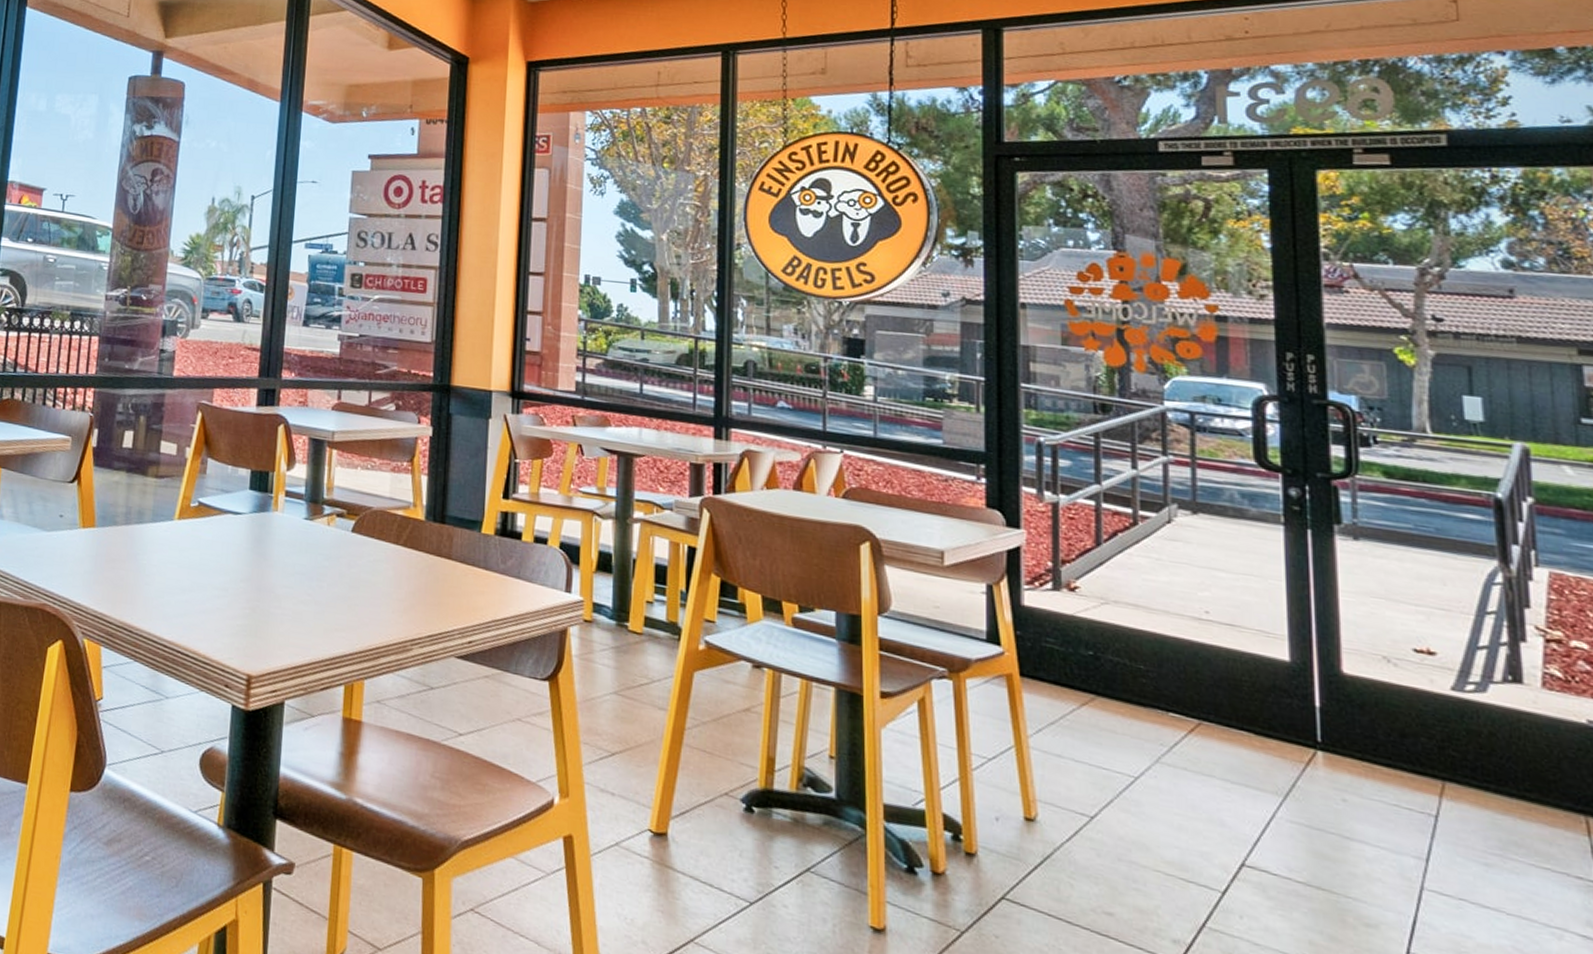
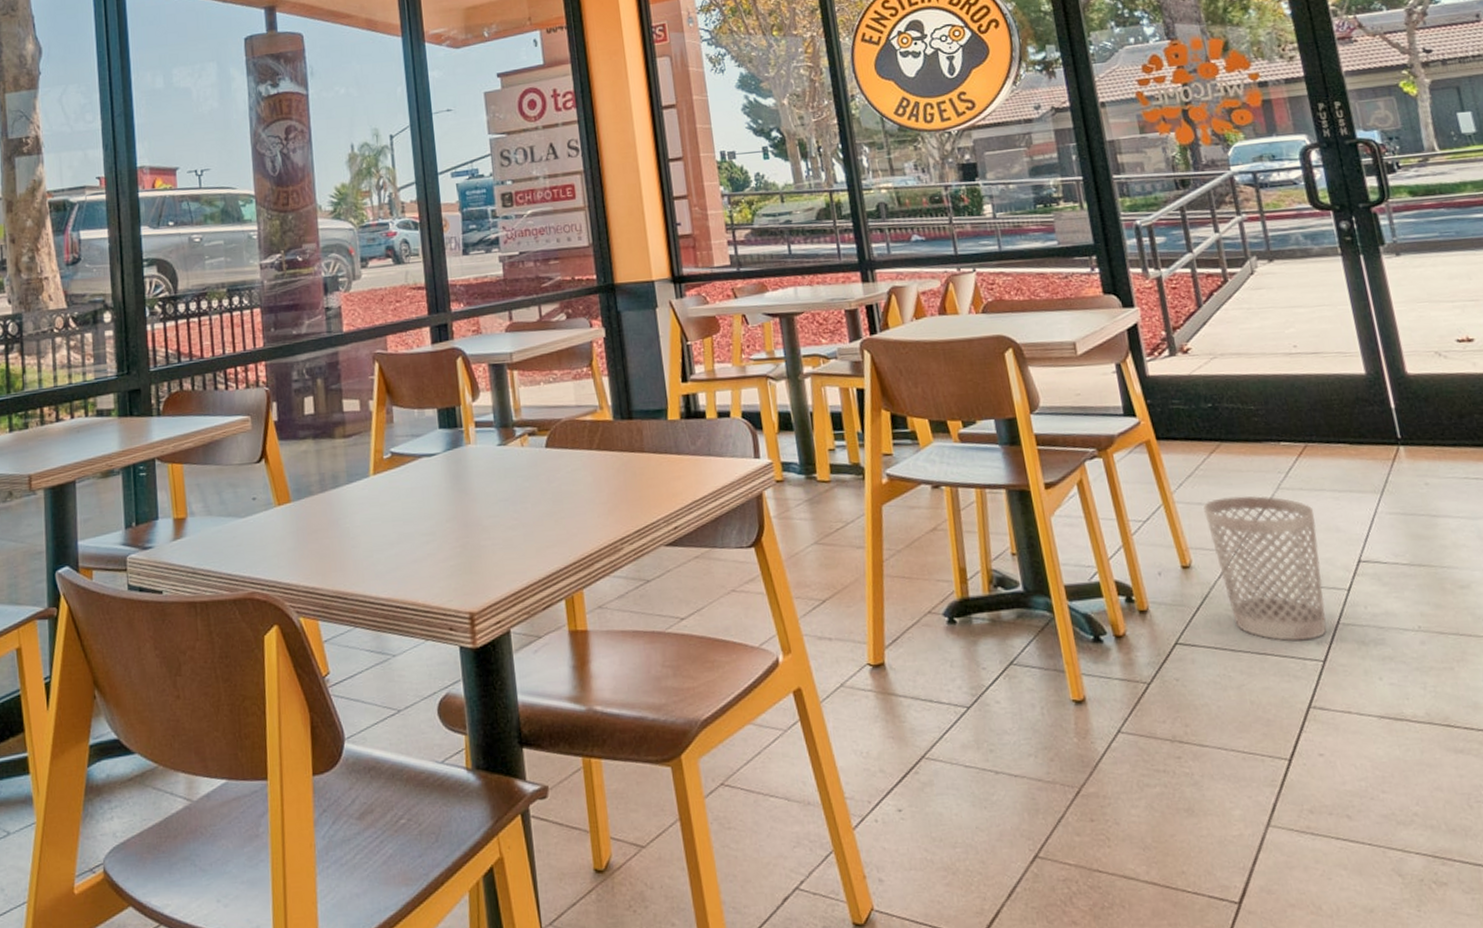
wastebasket: none [1061,754,1197,937] -> present [1202,496,1327,641]

